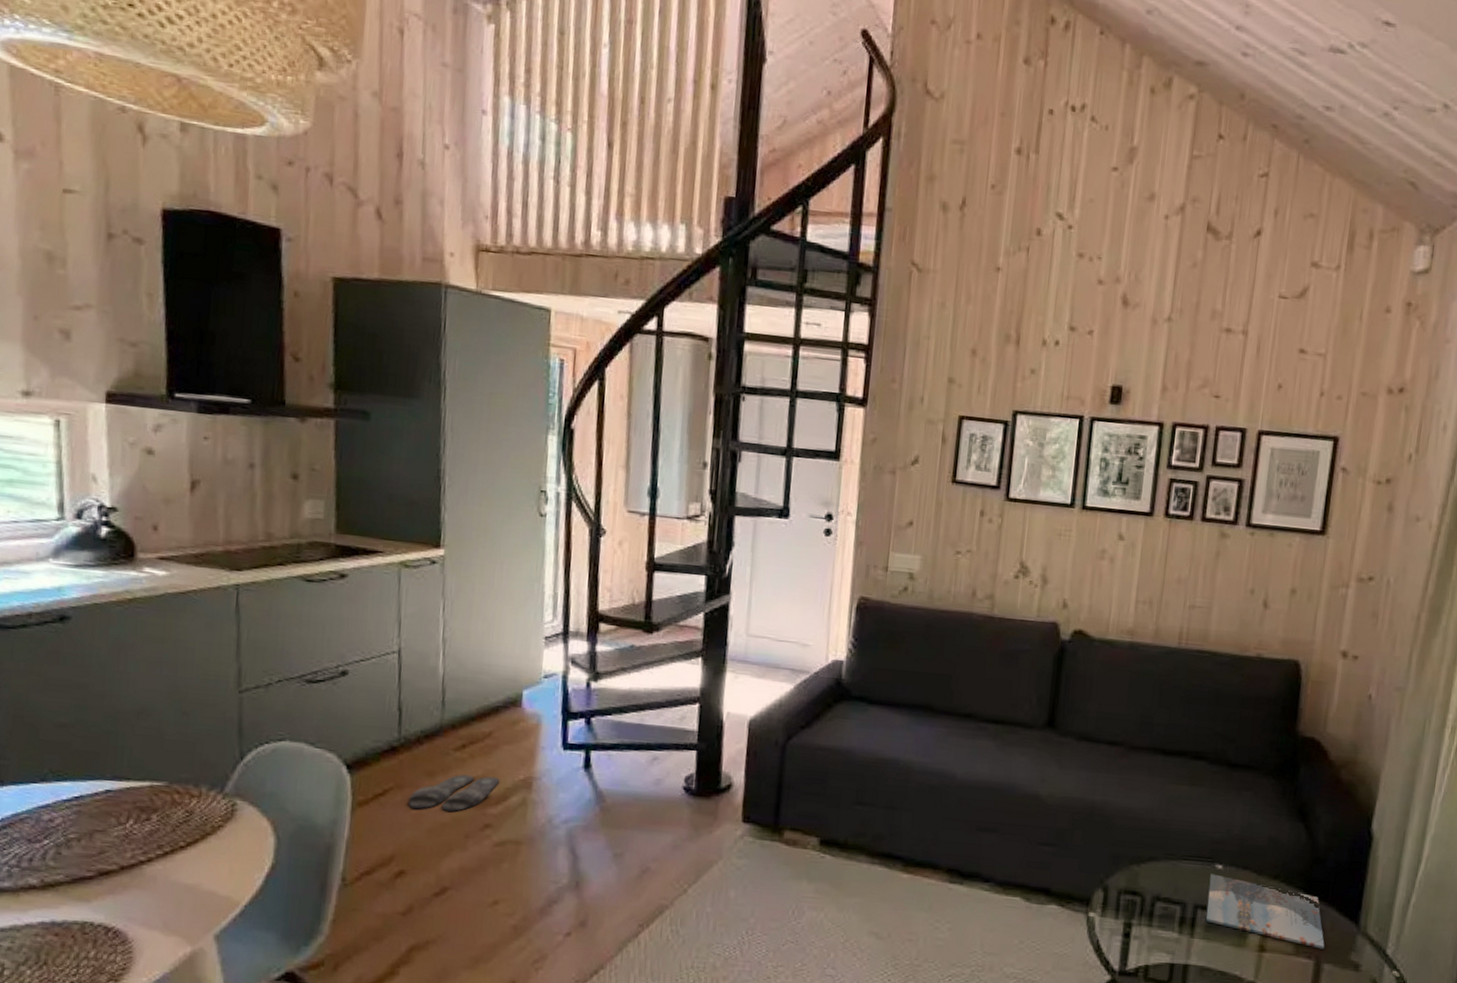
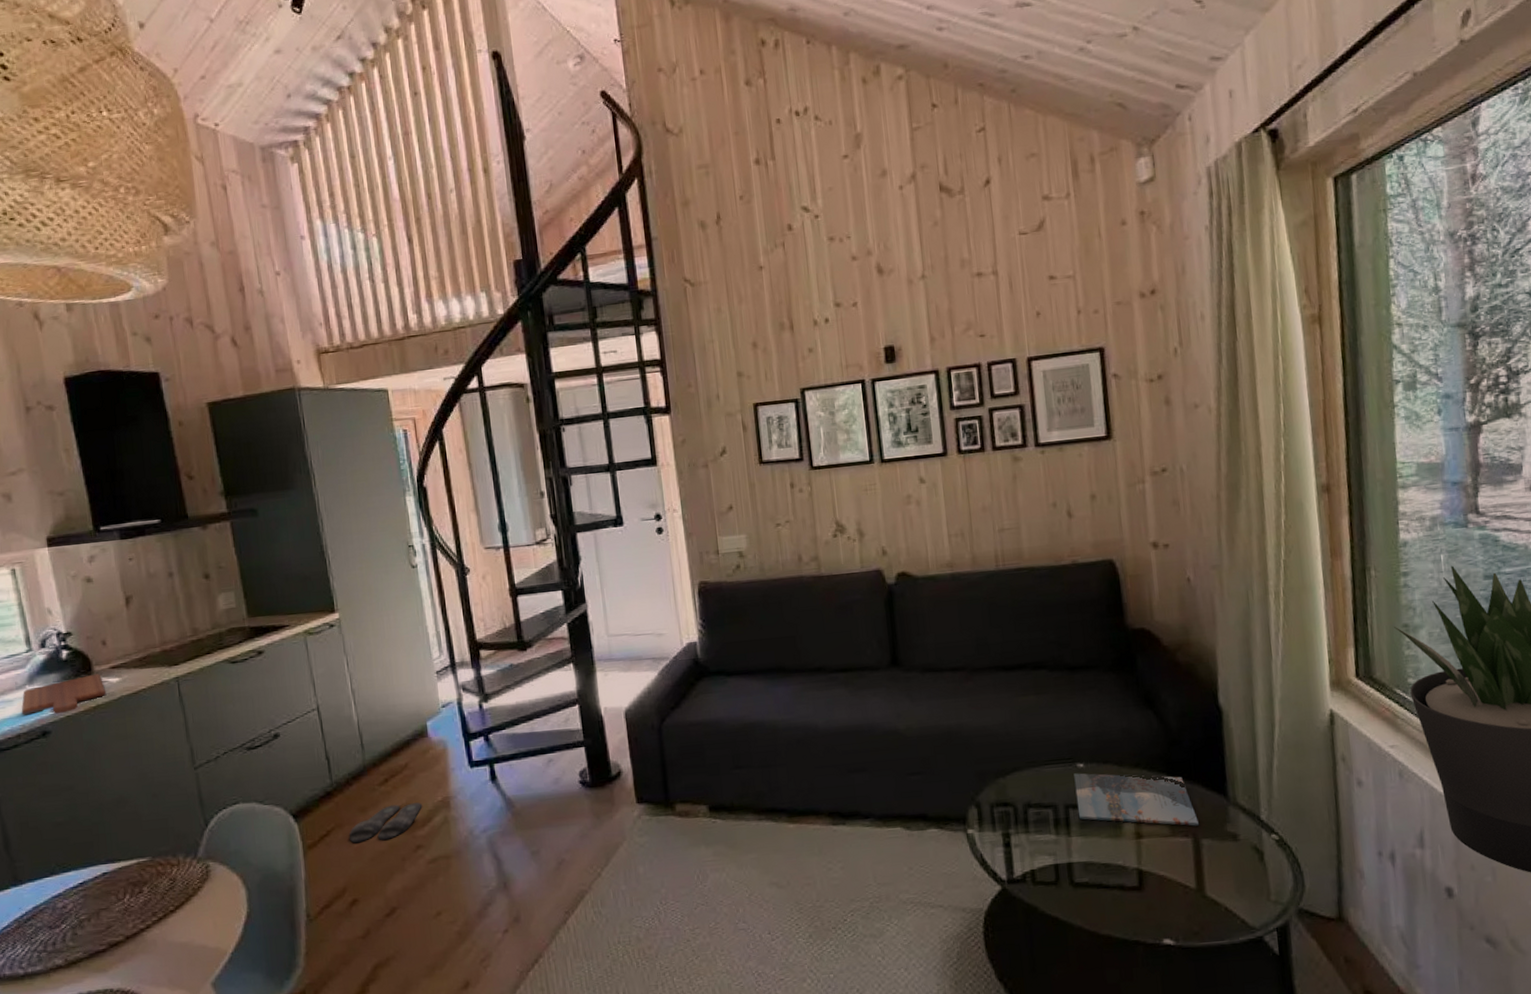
cutting board: none [38,561,148,600] -> present [21,673,107,715]

